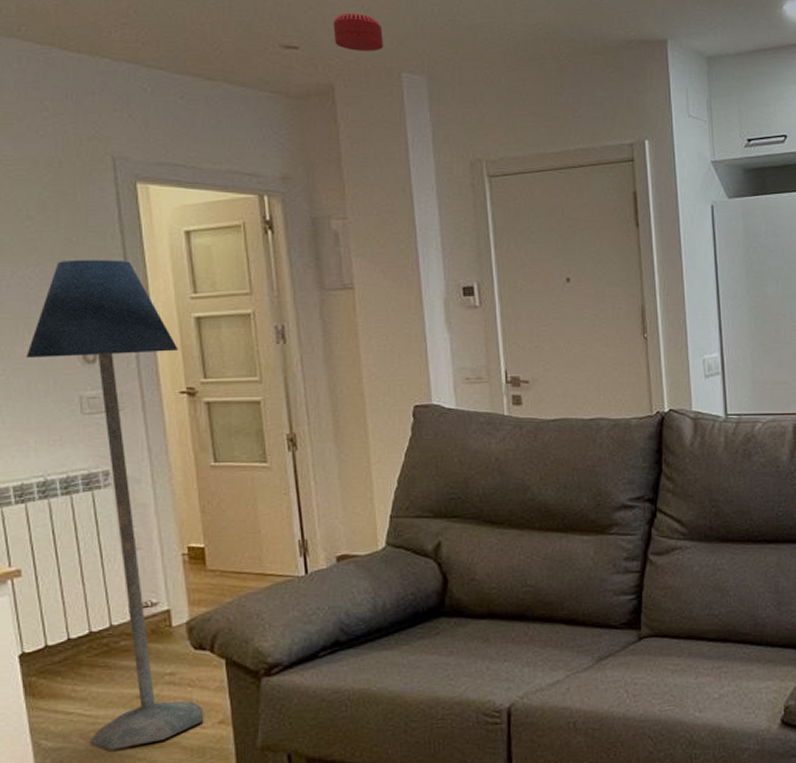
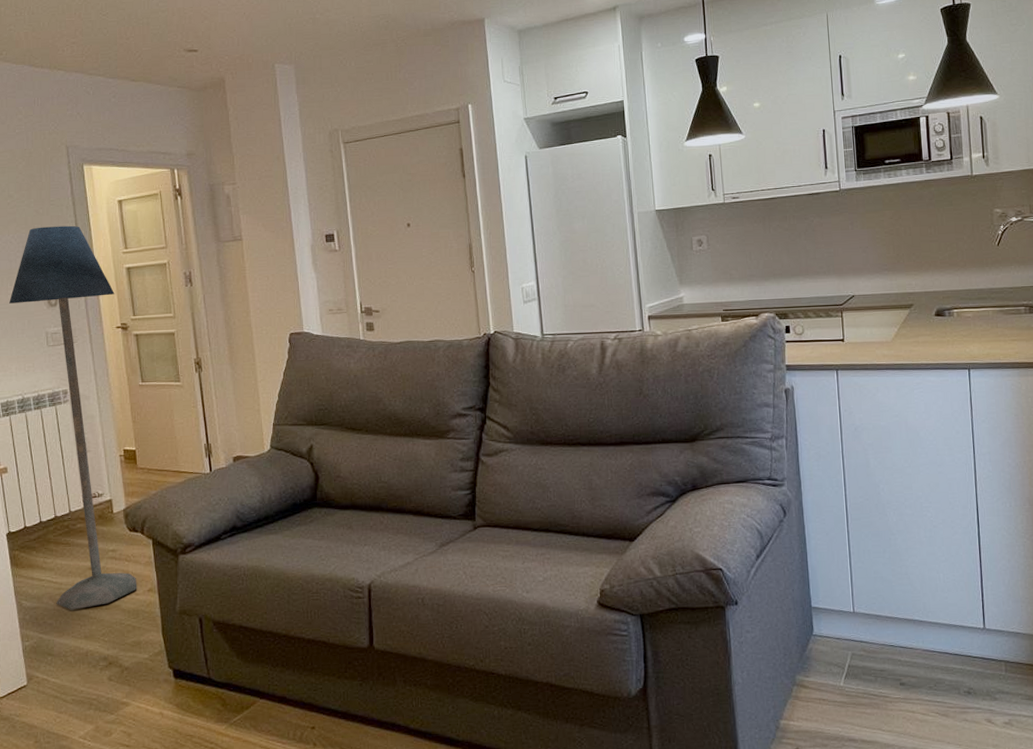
smoke detector: present [333,13,384,51] -> none [223,19,261,49]

